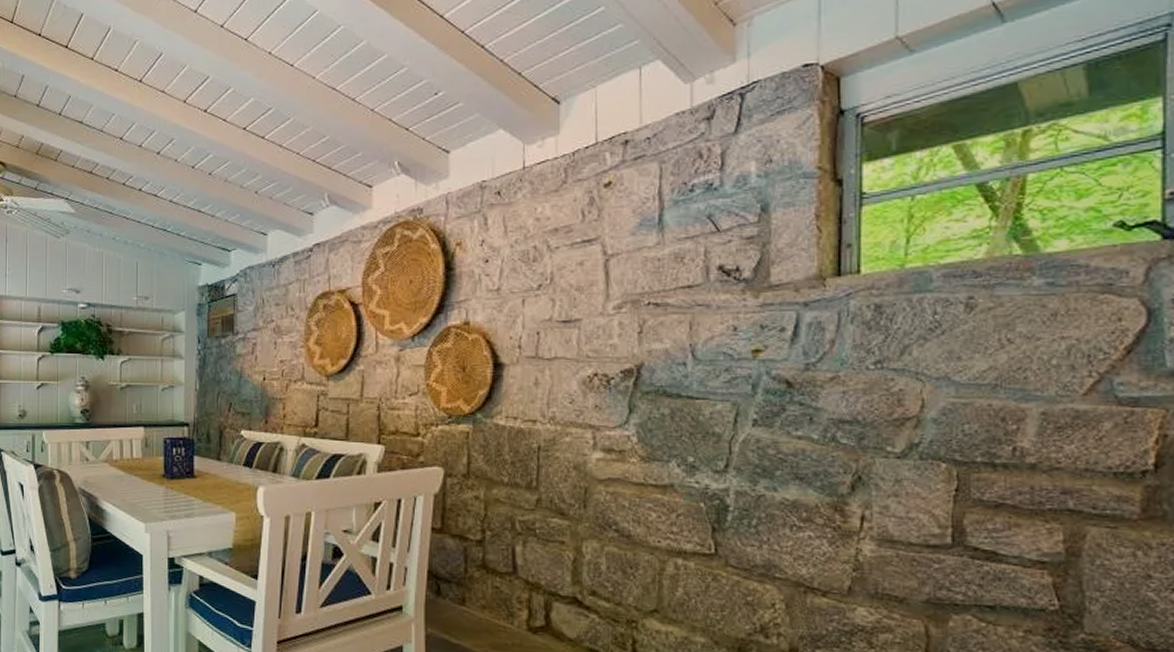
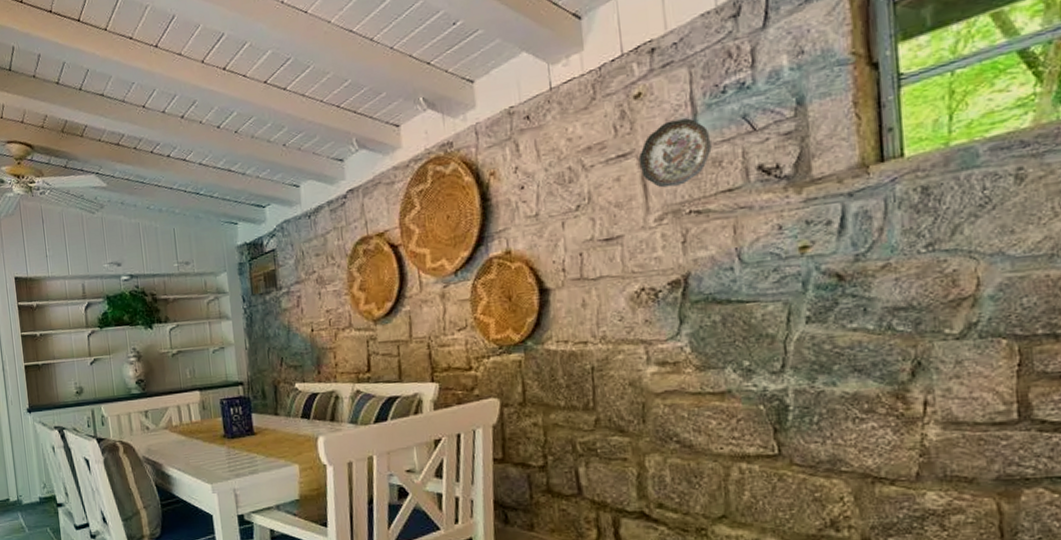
decorative plate: none [603,212,675,277] -> present [638,118,712,188]

